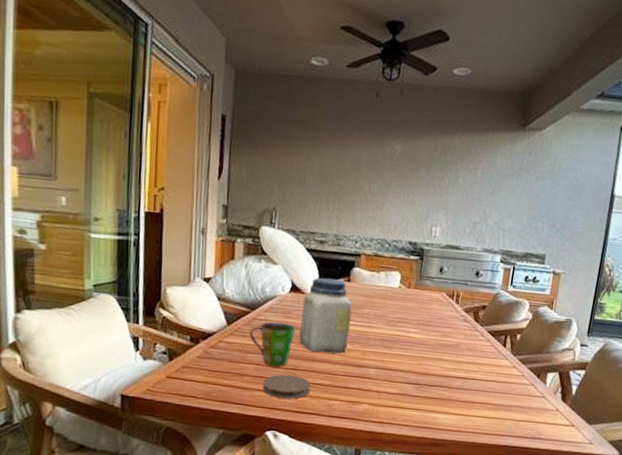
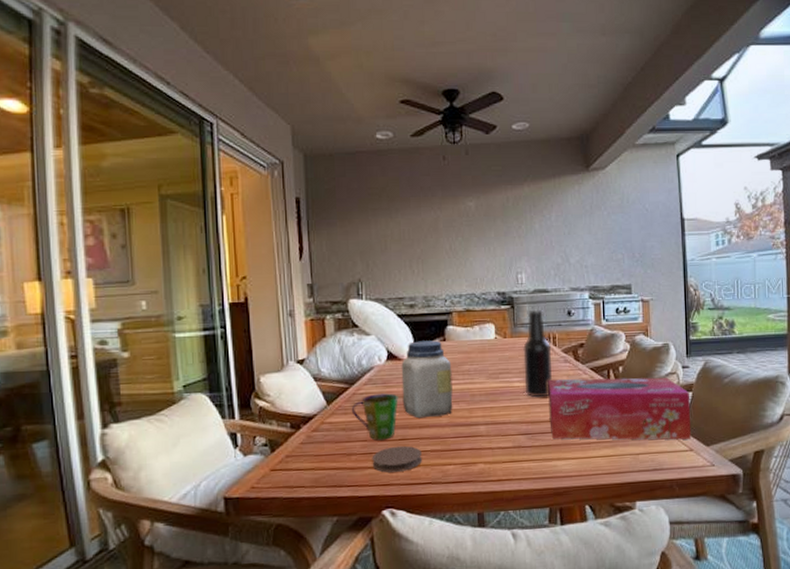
beer bottle: none [420,265,454,352] -> present [523,310,553,398]
tissue box: none [438,335,583,415] -> present [548,377,692,440]

